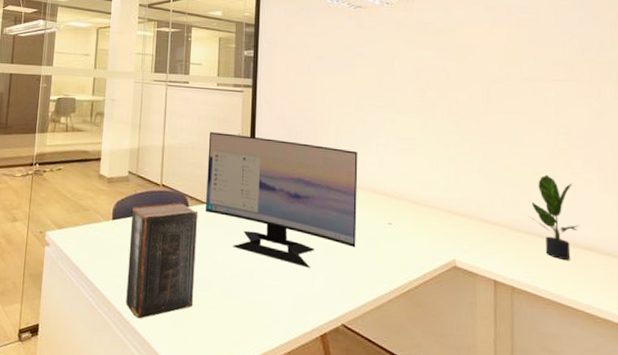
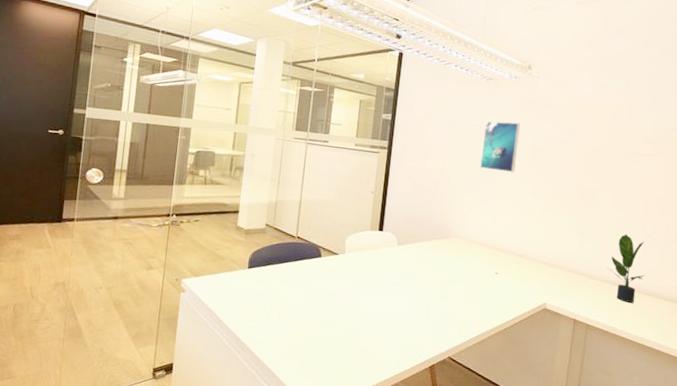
book: present [126,202,198,319] -> none [258,252,330,357]
computer monitor: present [206,132,358,268] -> none [337,189,476,311]
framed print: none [357,51,399,107] -> present [480,121,520,173]

